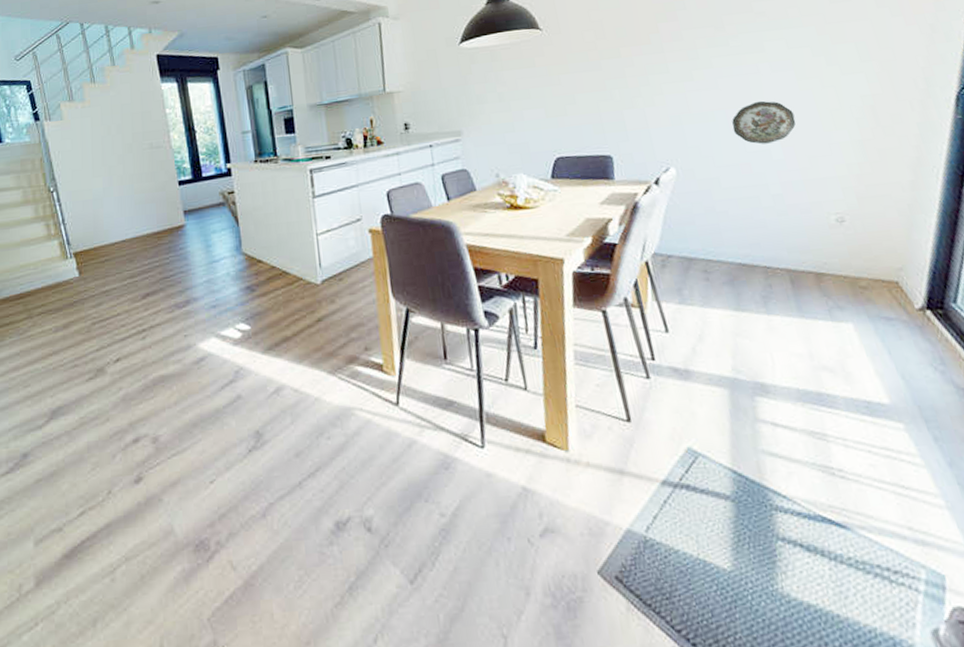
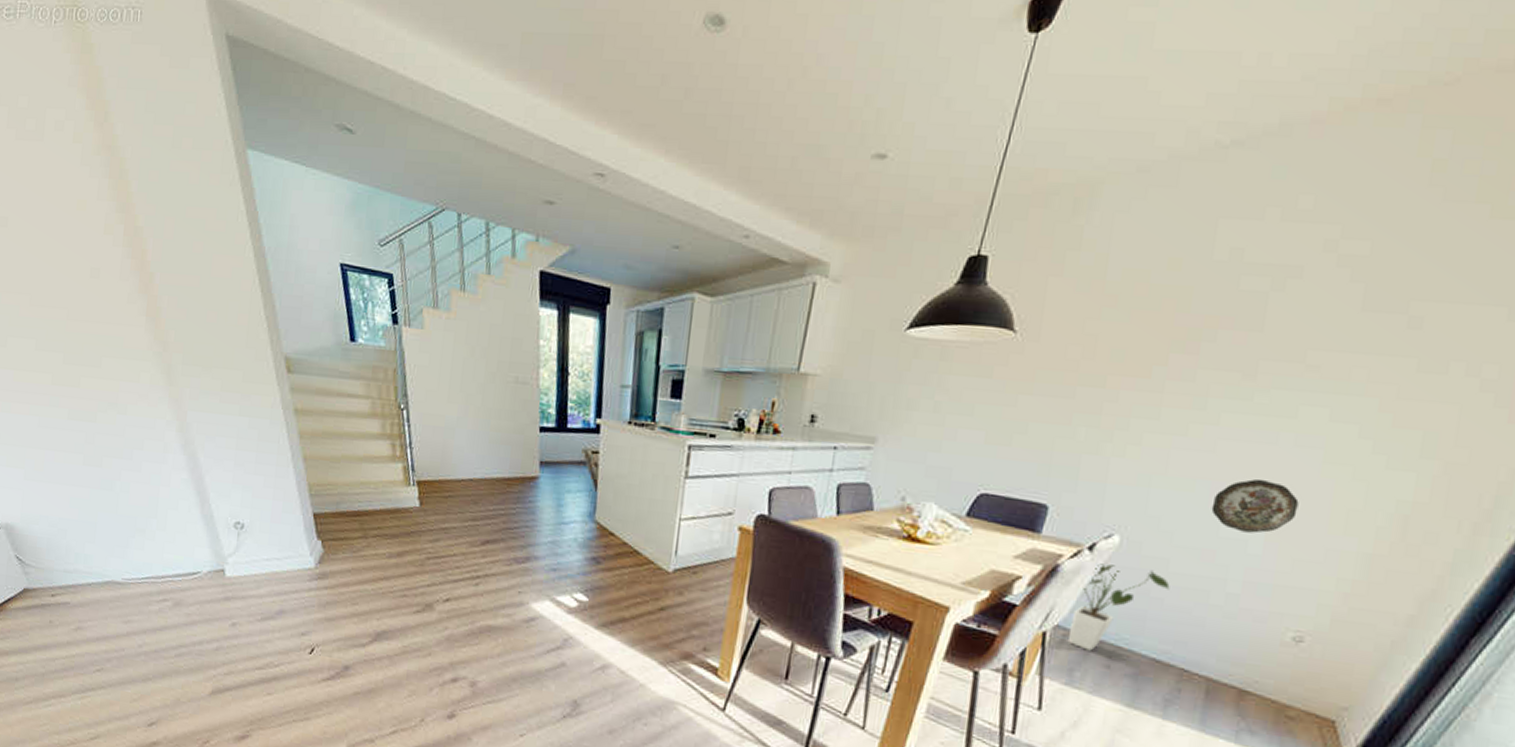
house plant: none [663,189,729,270] -> present [1068,563,1170,651]

